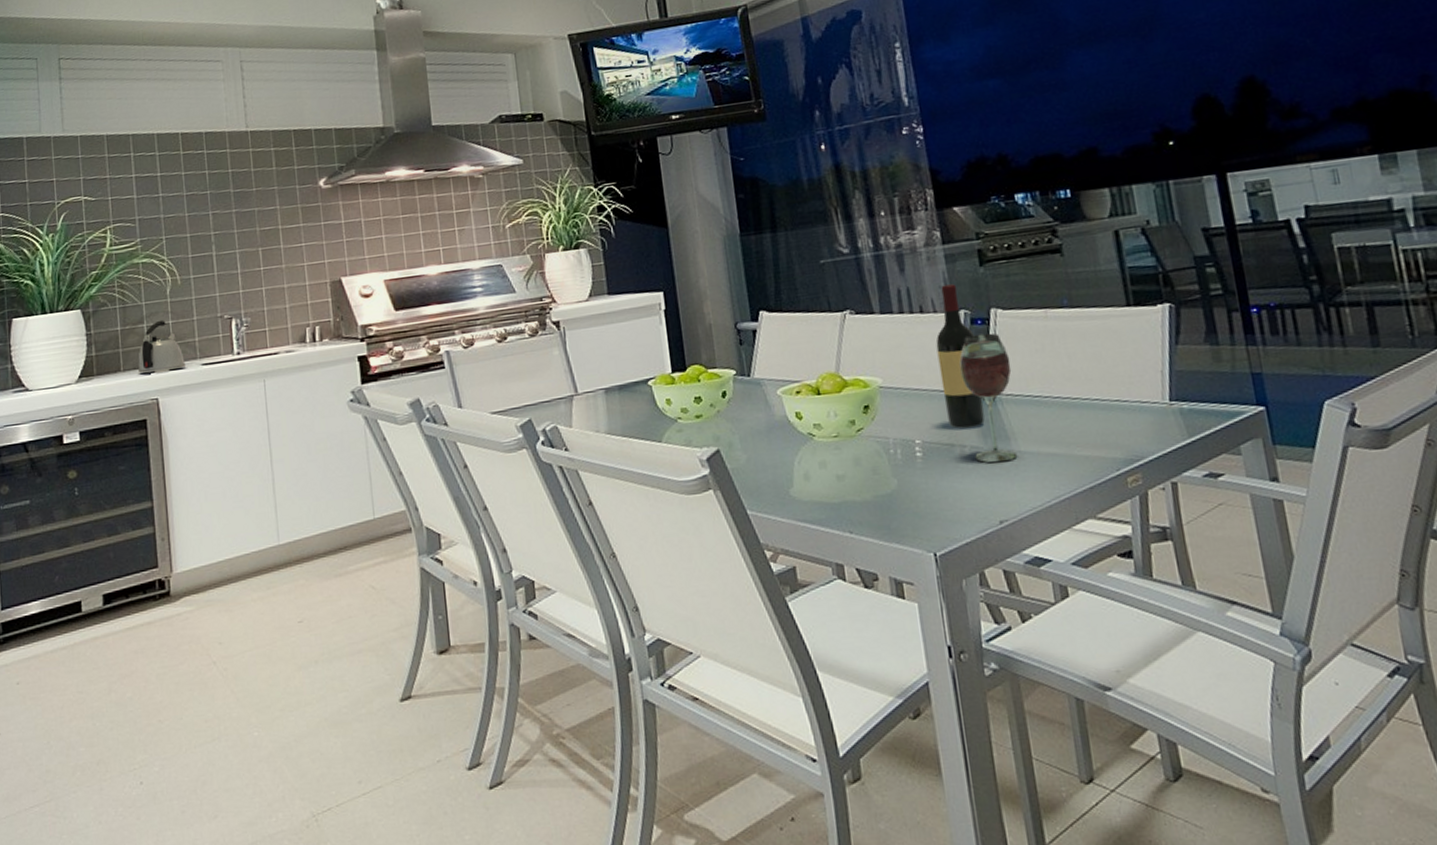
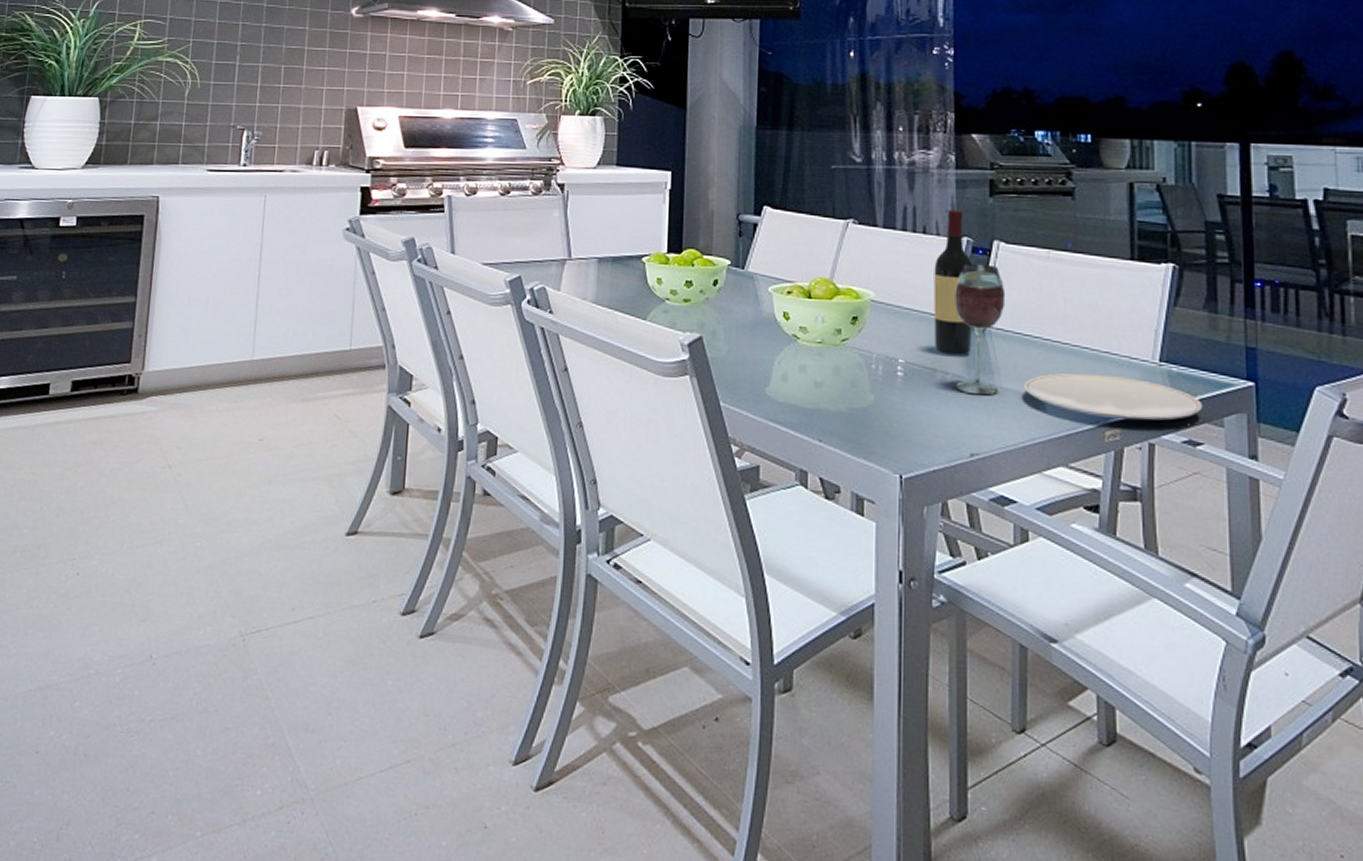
kettle: present [138,319,186,374] -> none [144,120,192,173]
plate: none [1041,421,1219,465] -> present [1024,373,1203,421]

